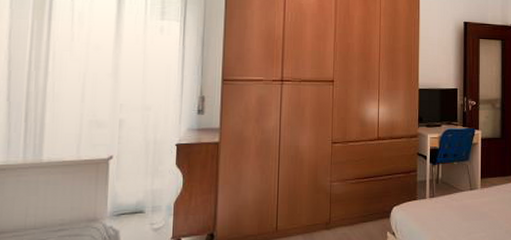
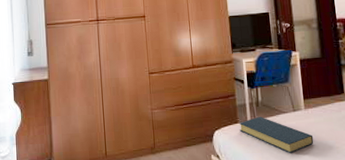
hardback book: none [417,193,486,233] -> present [238,116,314,154]

